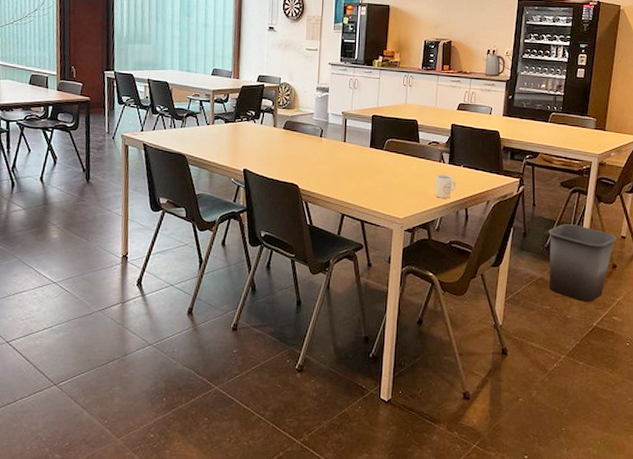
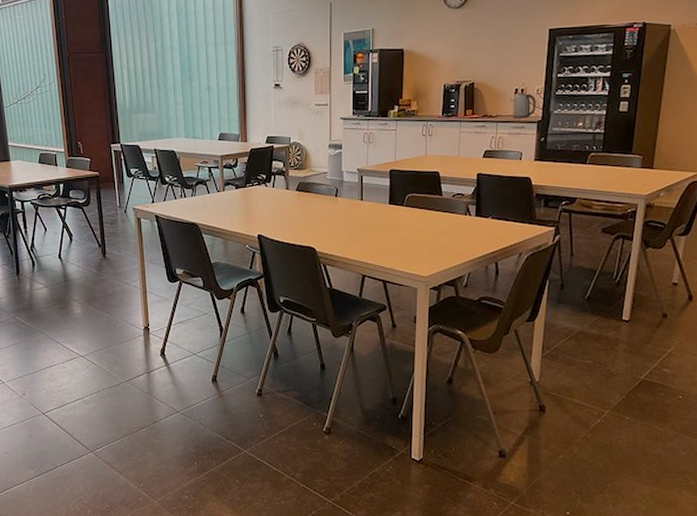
mug: present [434,174,457,199] -> none [460,228,485,253]
waste bin: present [548,224,617,302] -> none [589,273,668,355]

